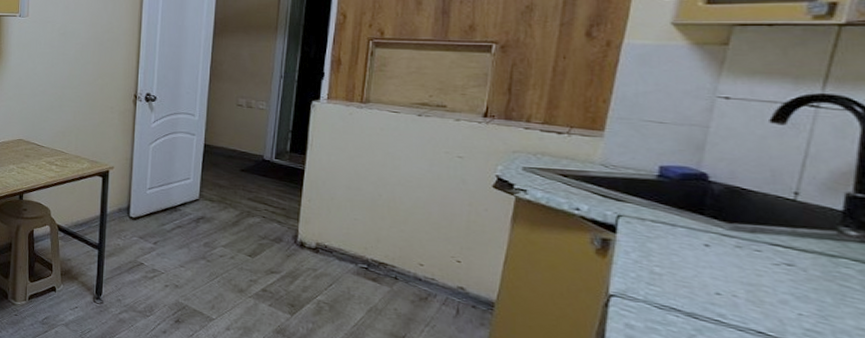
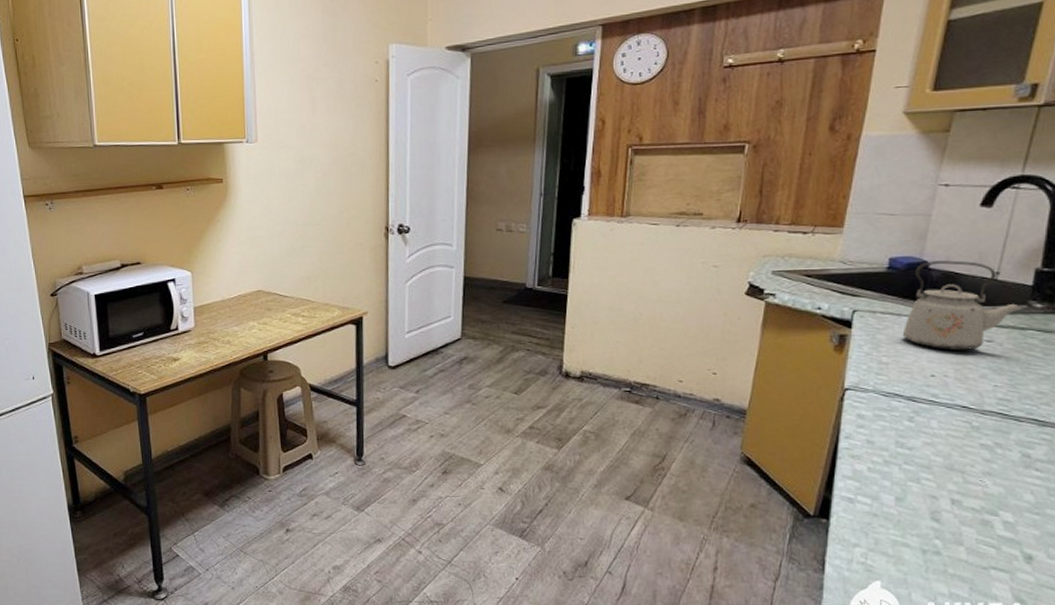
kettle: none [678,173,833,272] -> present [902,260,1024,351]

